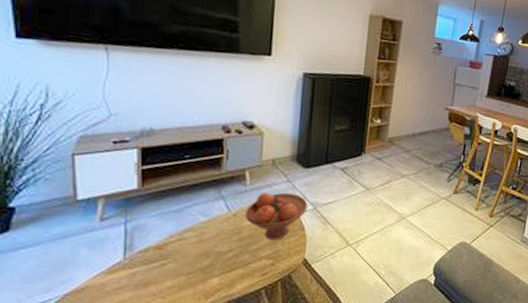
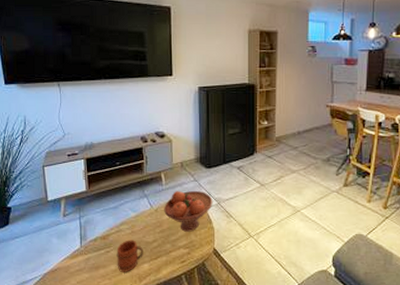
mug: none [175,250,213,289] -> present [116,240,143,272]

